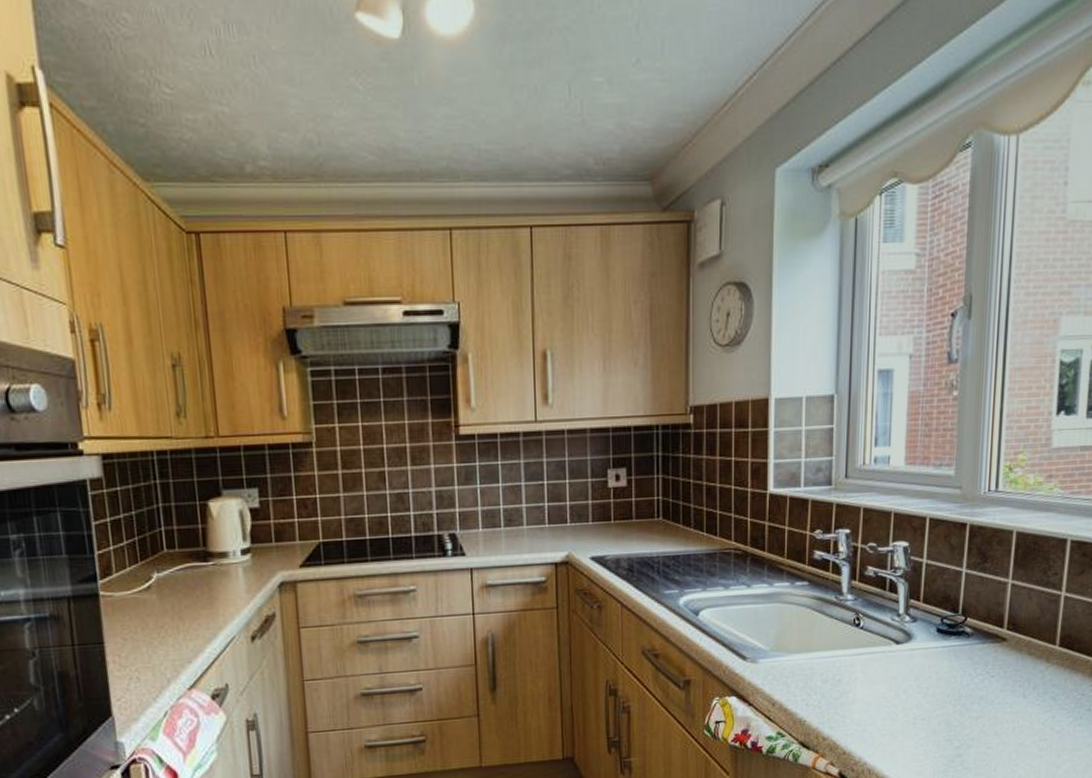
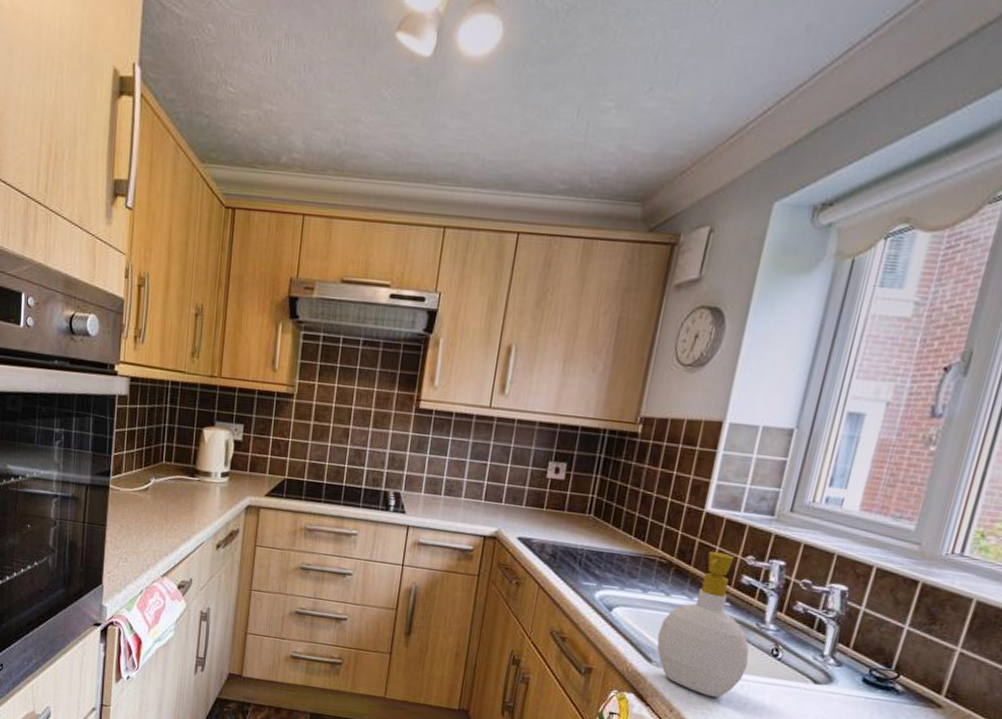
soap bottle: none [747,531,835,681] -> present [657,551,749,698]

